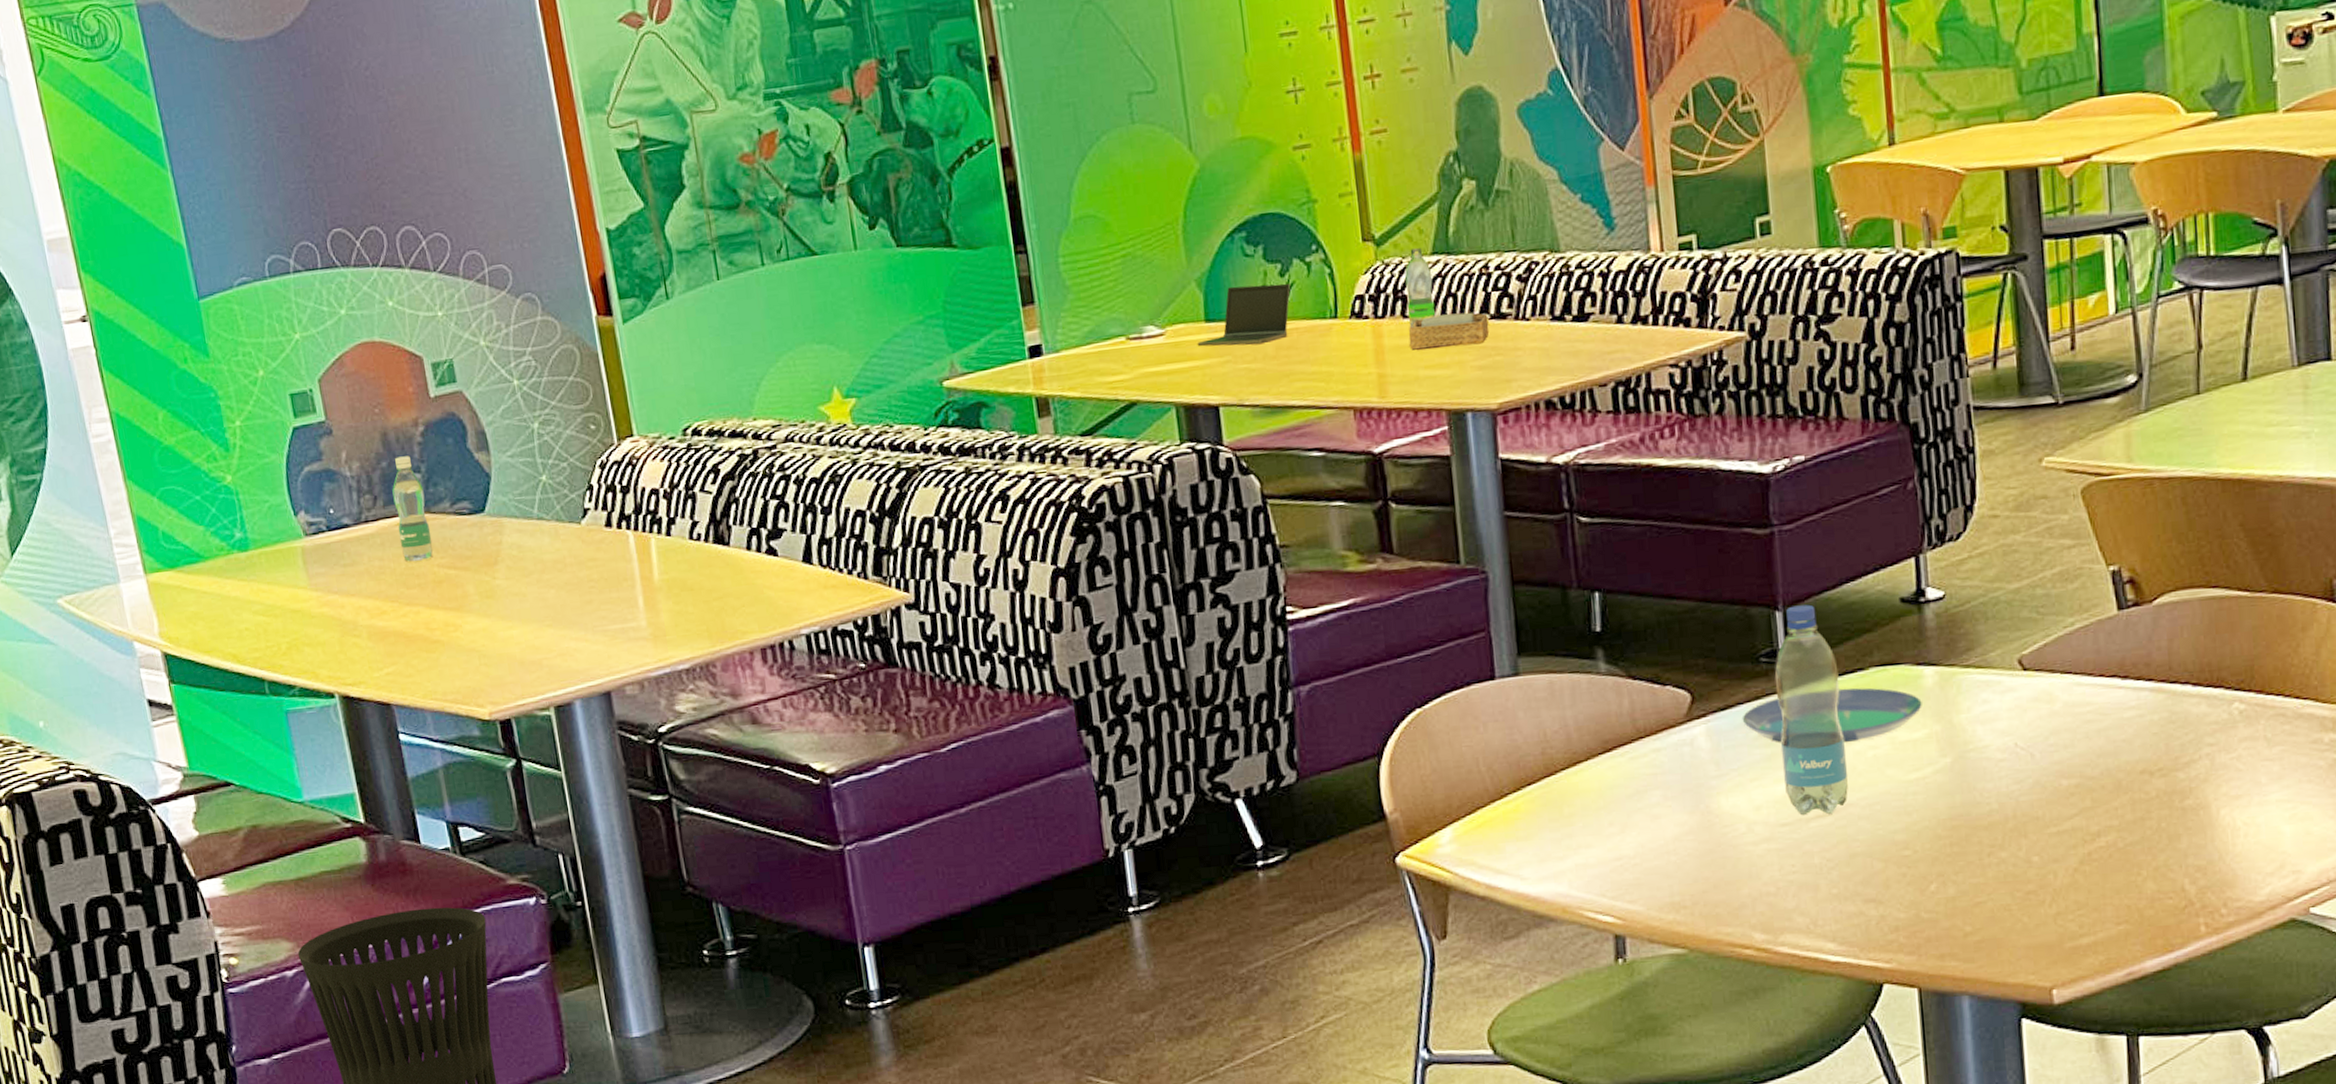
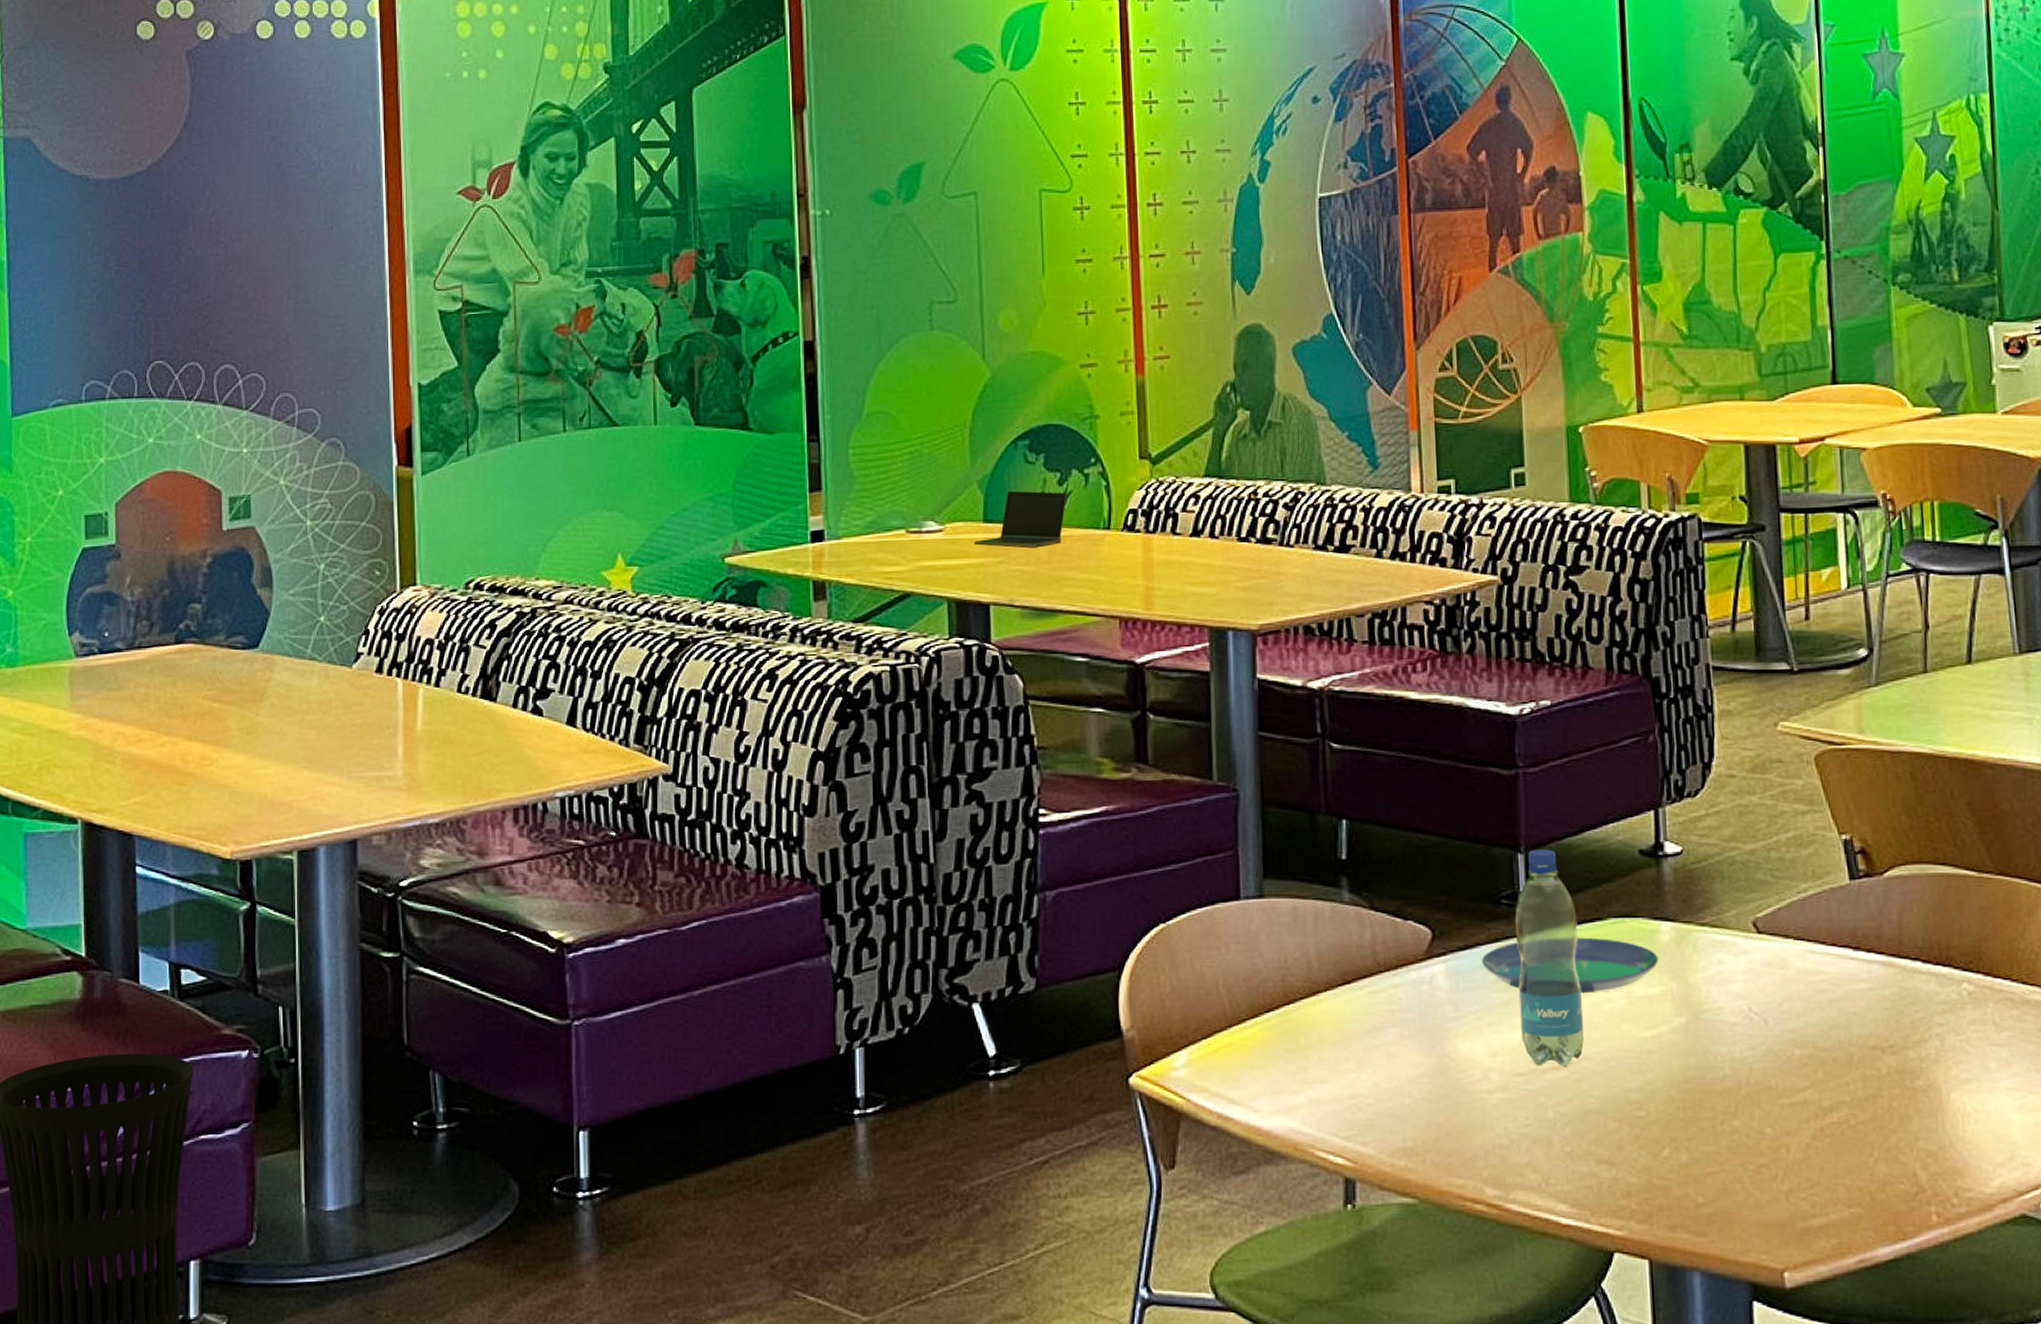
bottle: present [392,456,434,564] -> none [169,586,202,694]
bottle: present [1405,248,1435,327] -> none [1177,470,1204,544]
napkin holder: present [1408,312,1489,350] -> none [1177,534,1255,567]

